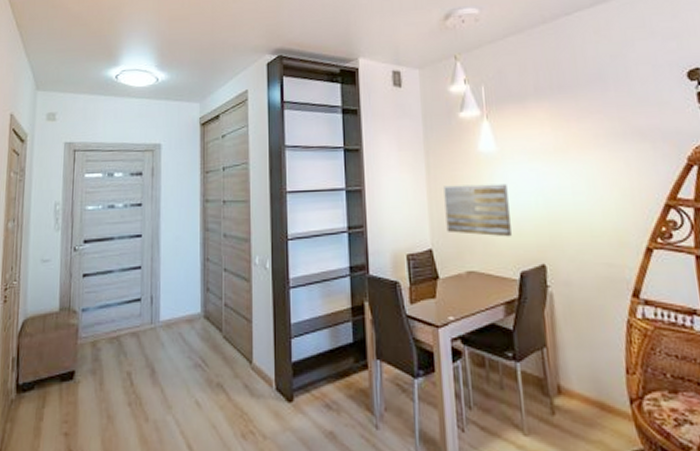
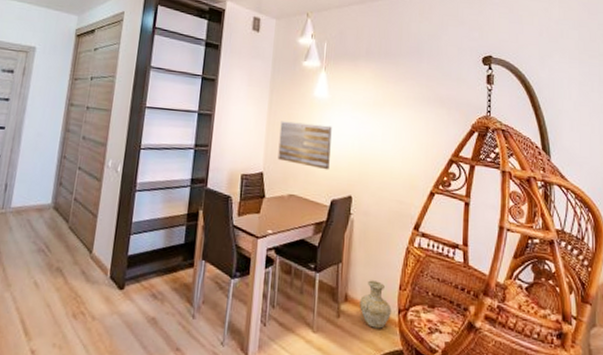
vase: none [577,365,622,425] -> present [360,280,392,329]

